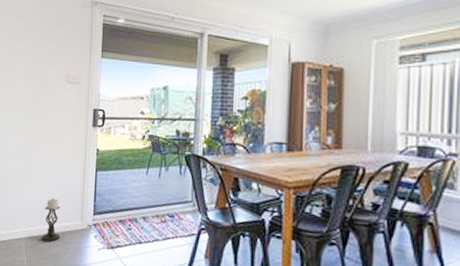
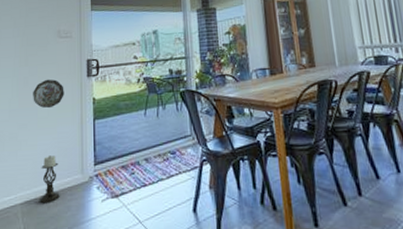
decorative plate: none [40,123,70,153] -> present [33,79,64,109]

